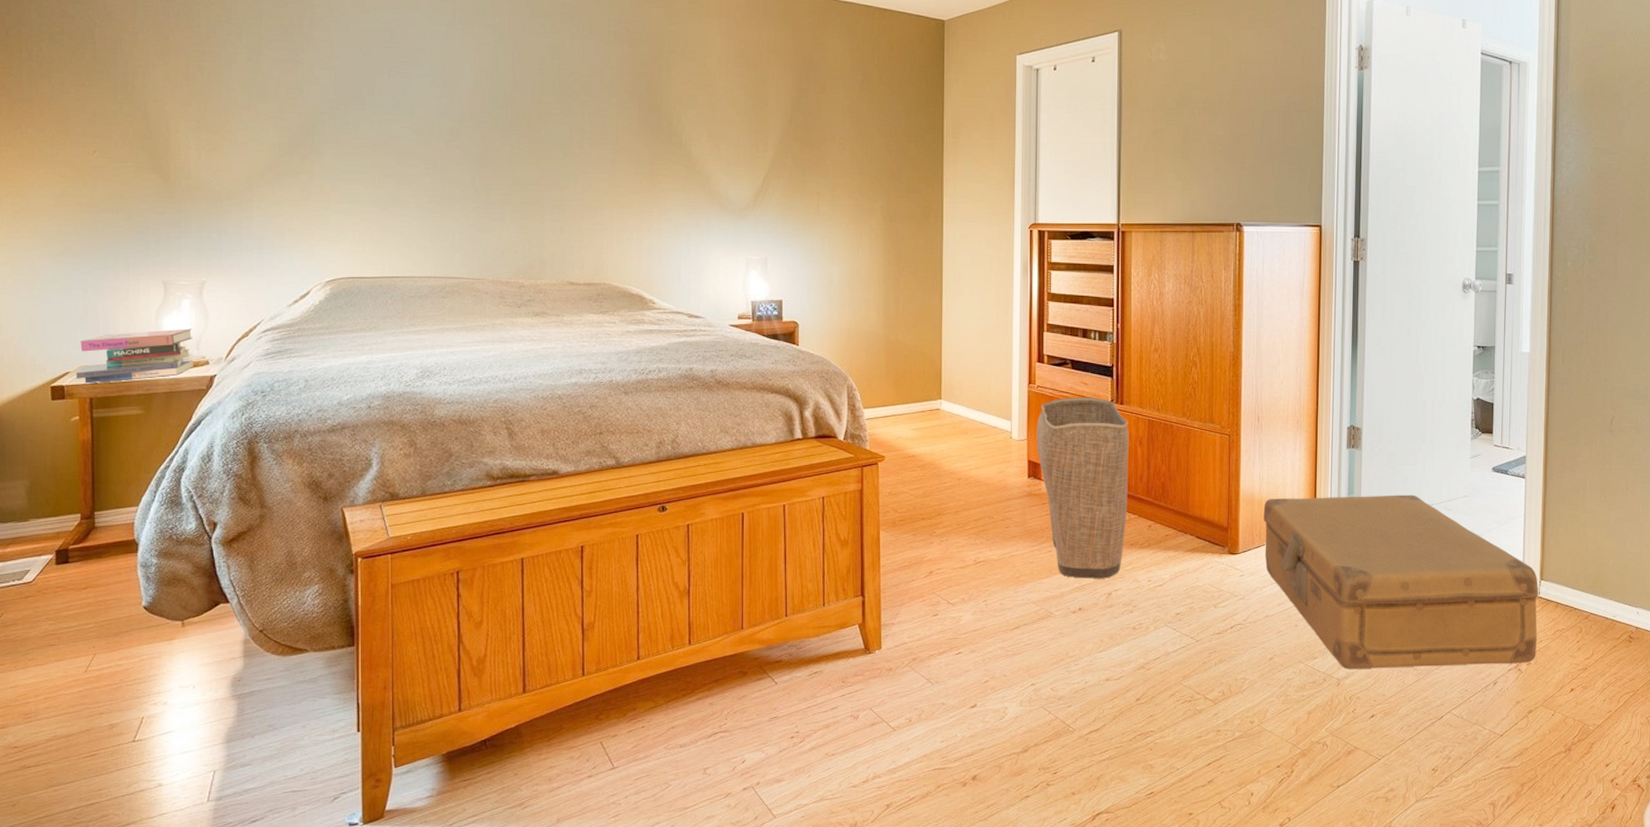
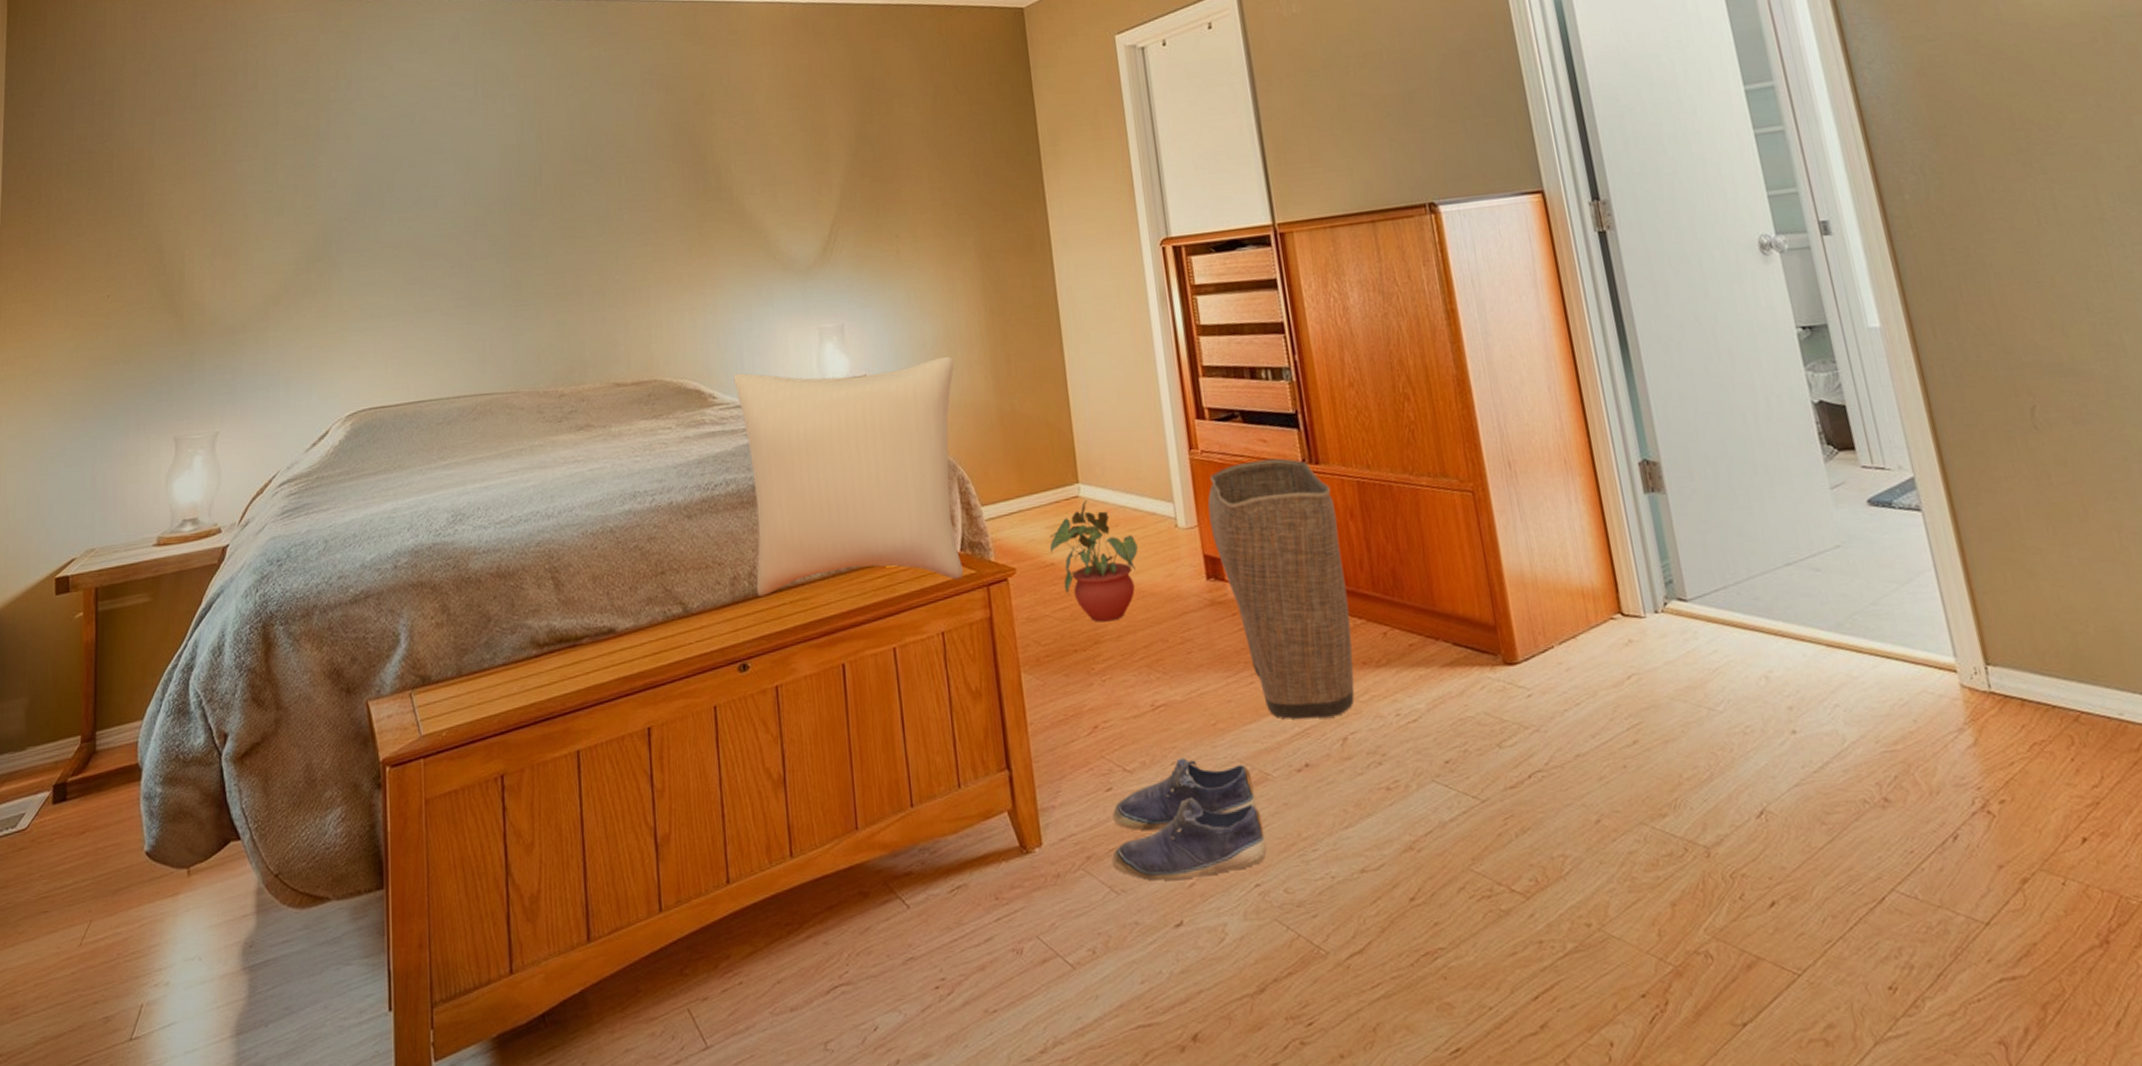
books: present [75,328,193,384] -> none [81,491,205,571]
cushion: none [671,286,855,460] -> present [733,356,963,598]
potted plant: none [913,412,980,500] -> present [1049,500,1138,622]
shoe: none [931,598,1043,677] -> present [1111,758,1267,881]
suitcase: present [1263,495,1539,669] -> none [1541,551,2011,830]

